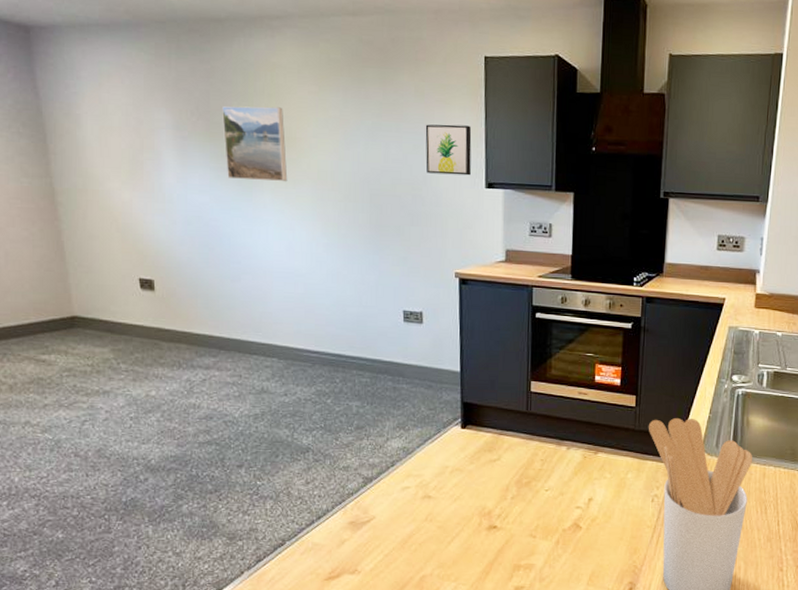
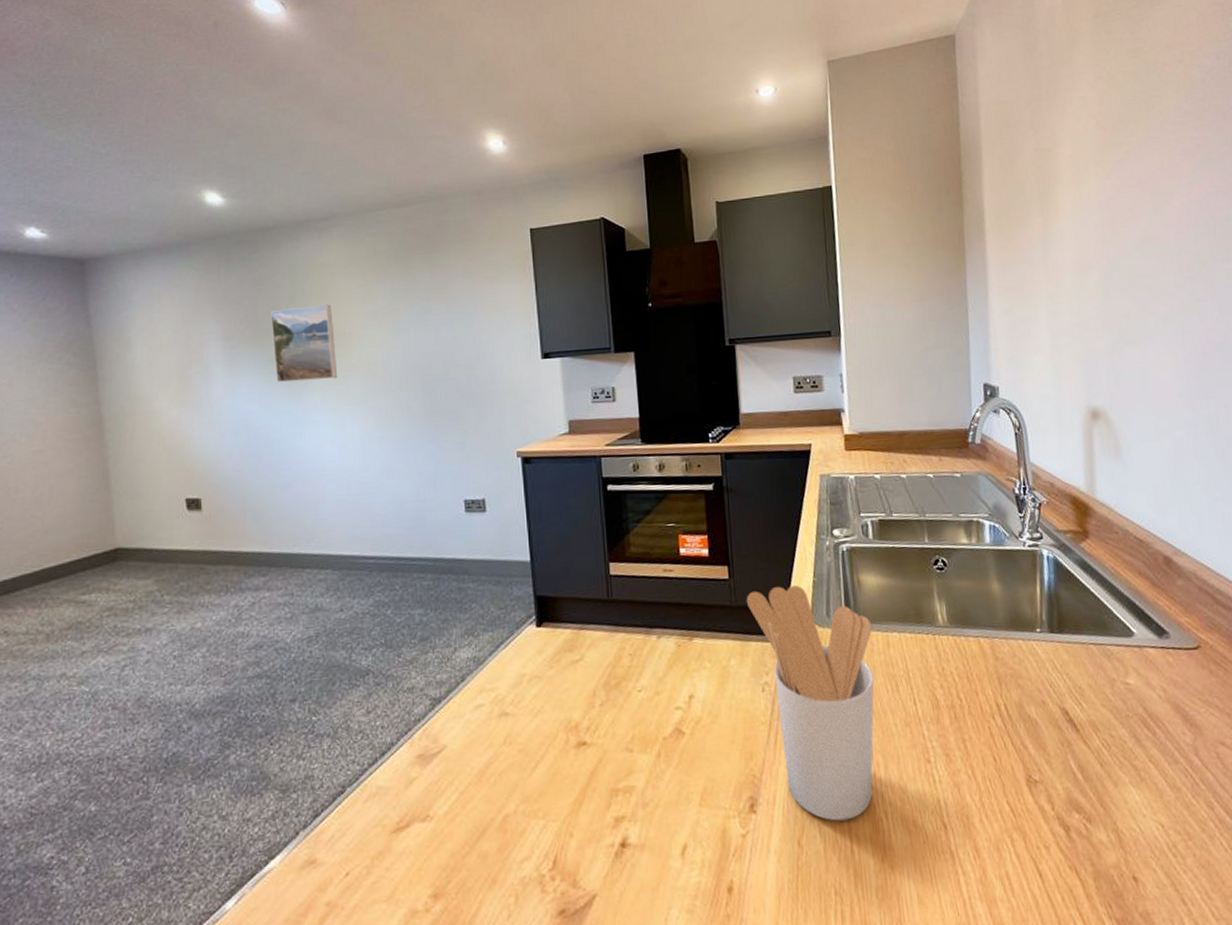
wall art: present [425,124,472,176] -> none [475,298,525,352]

